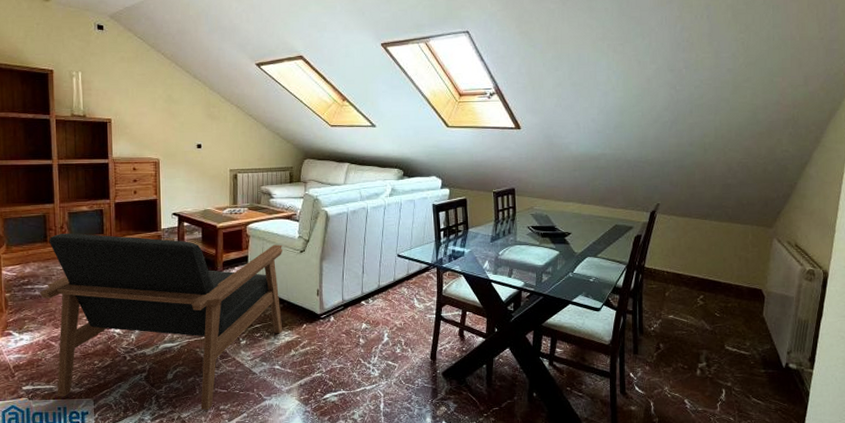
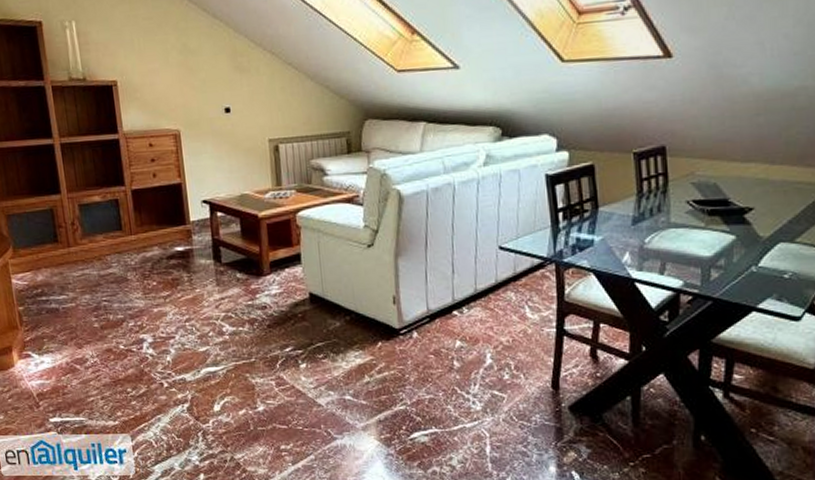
armchair: present [39,233,283,411] -> none [55,230,351,451]

